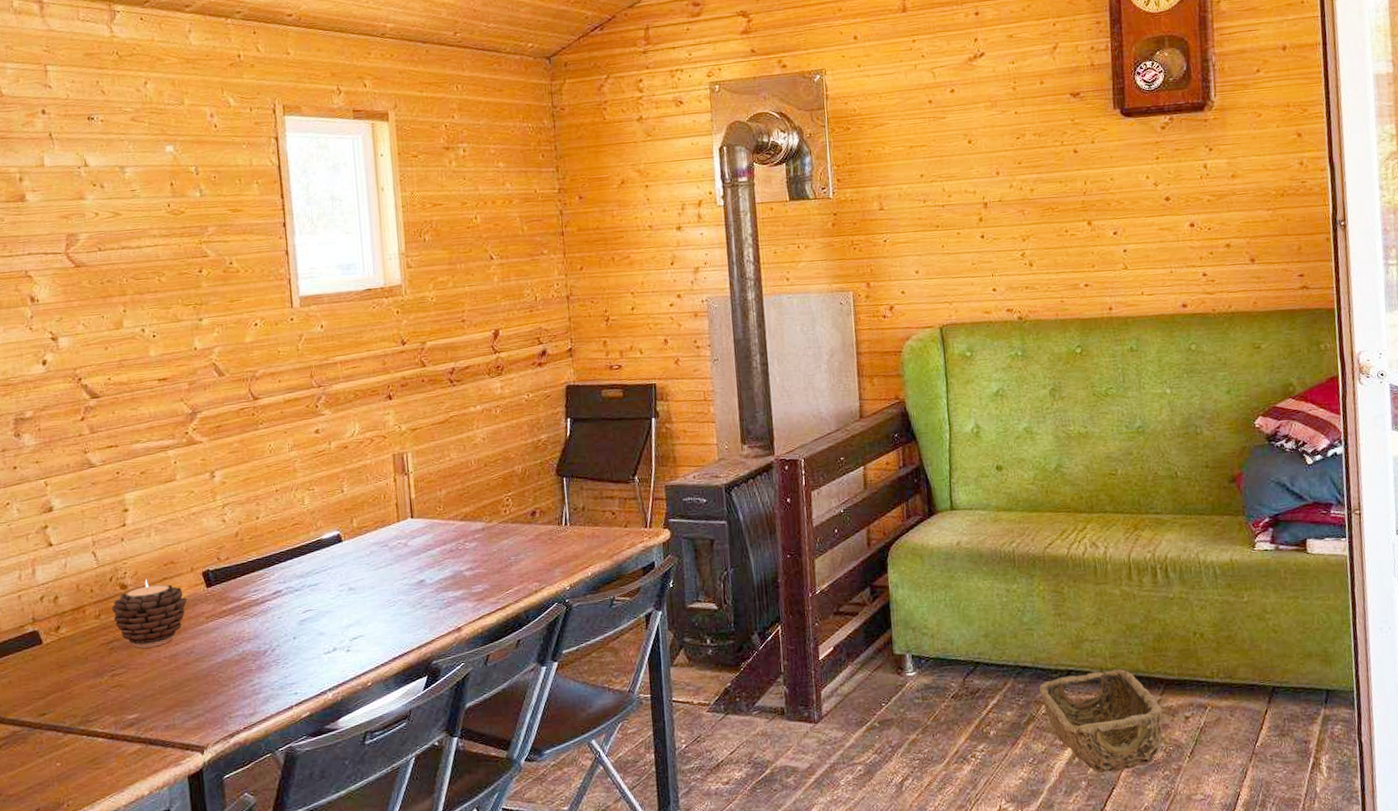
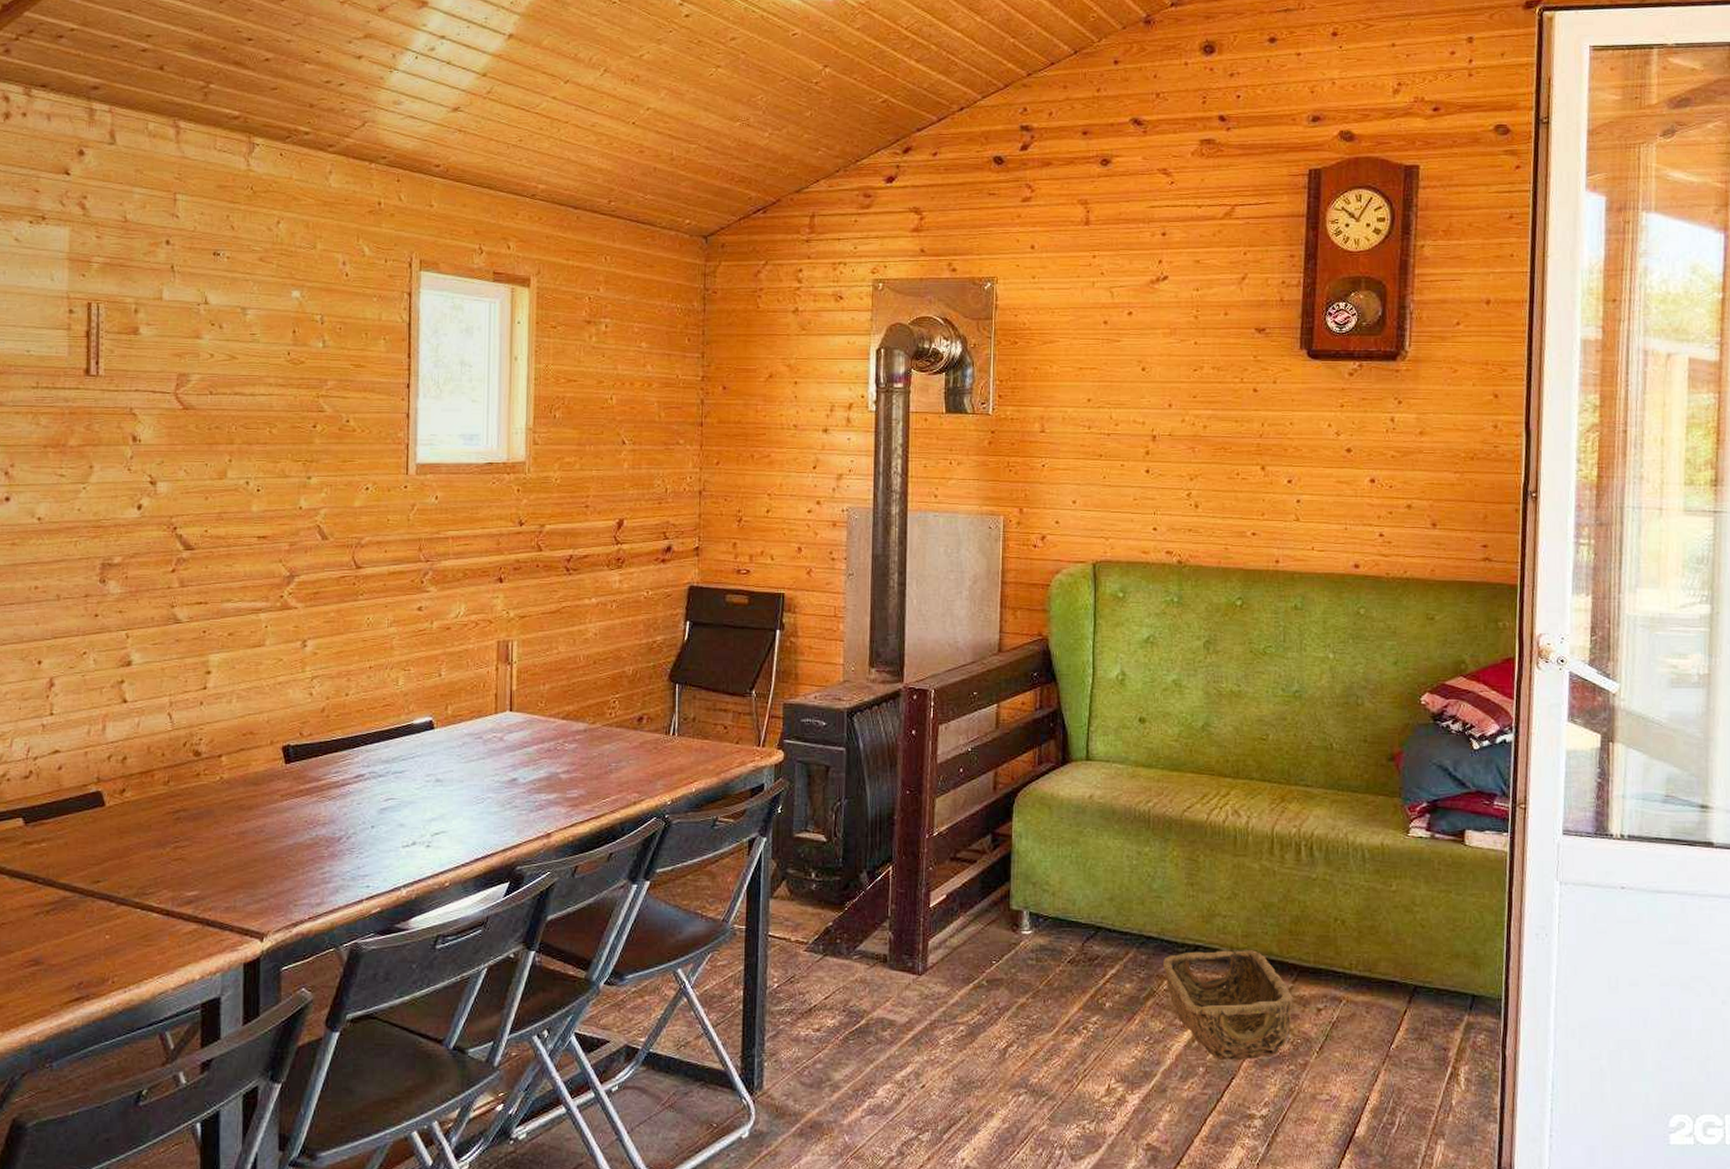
candle: present [111,579,187,649] -> none [182,748,263,823]

